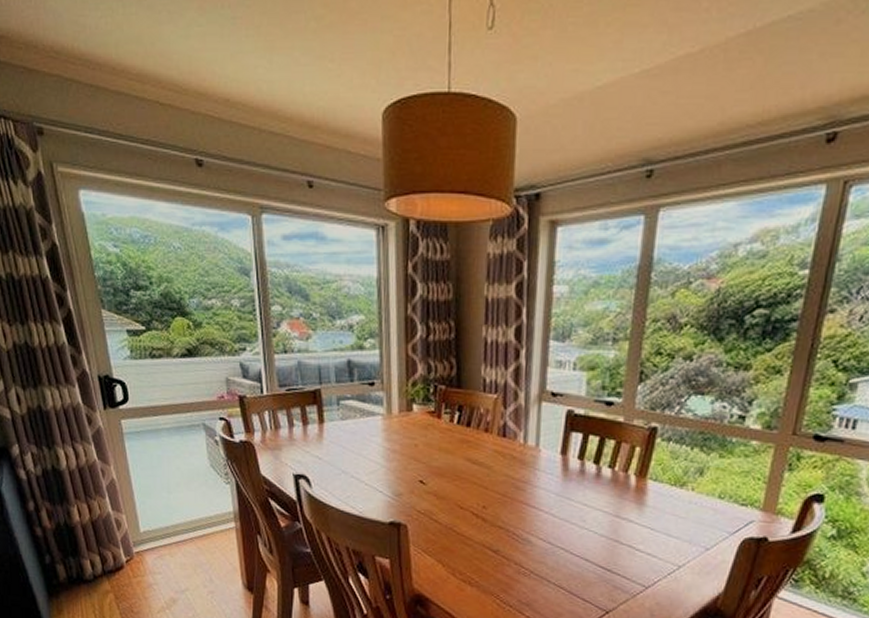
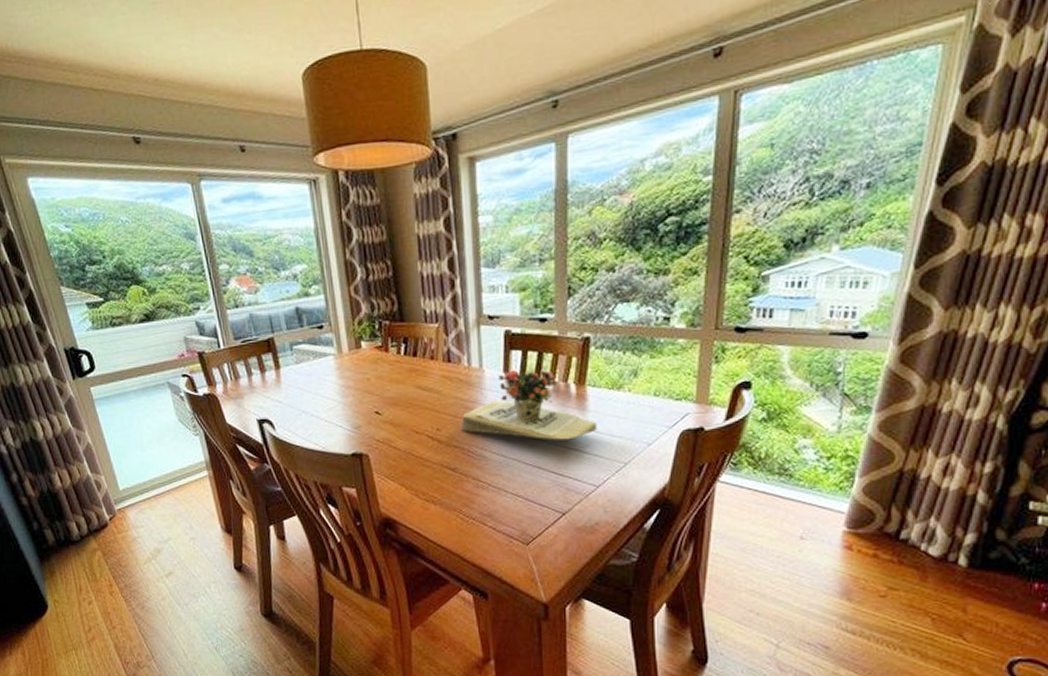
flower arrangement: none [508,453,655,534] -> present [461,370,598,440]

